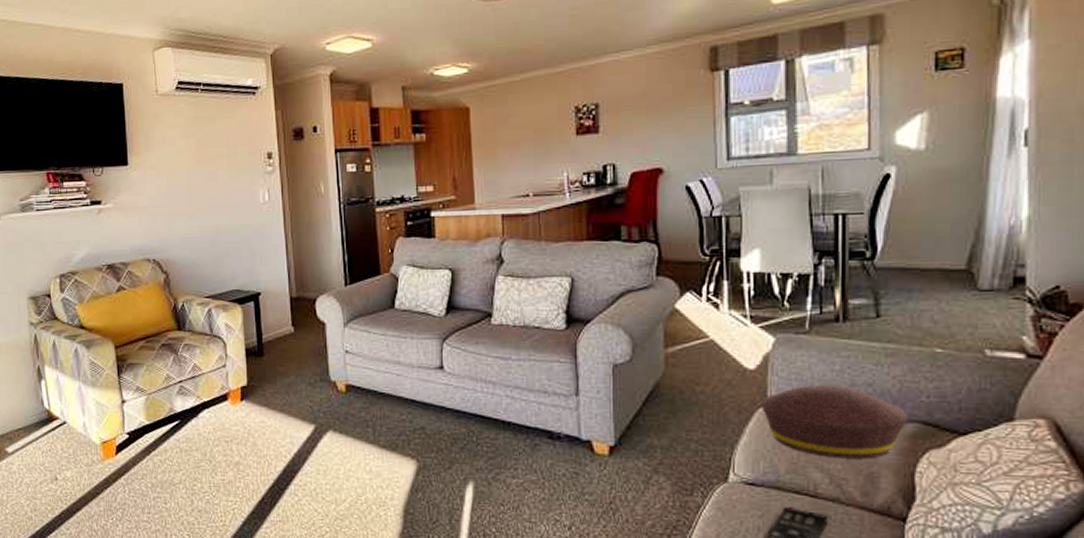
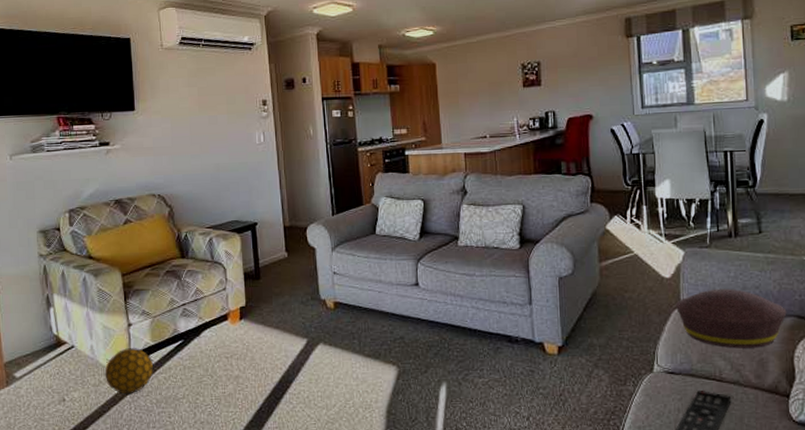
decorative ball: none [97,427,149,476] -> present [104,348,154,395]

